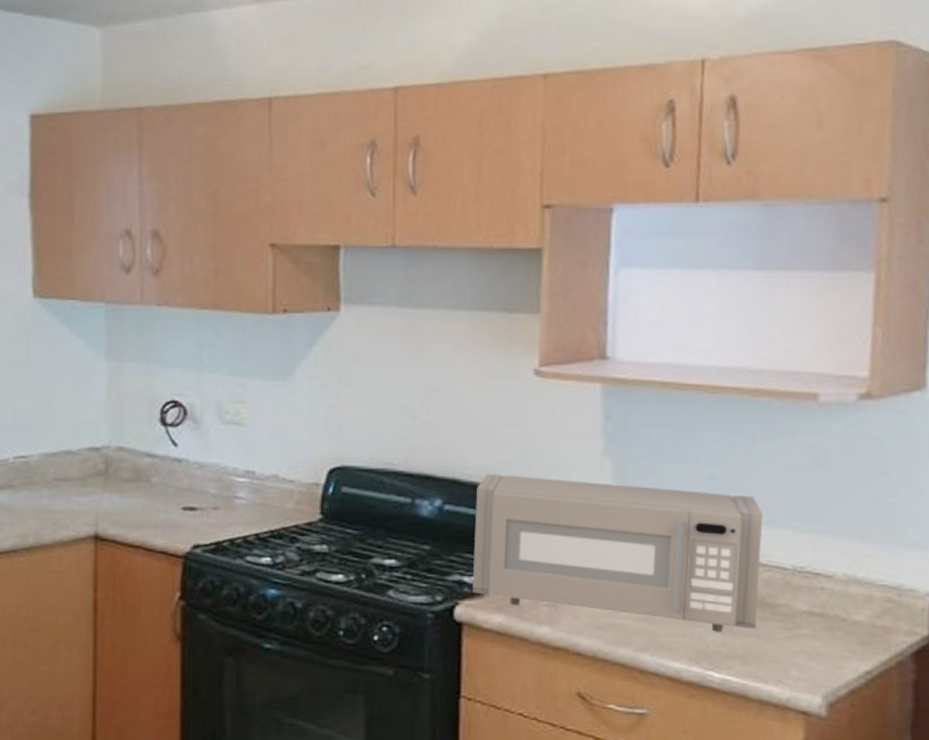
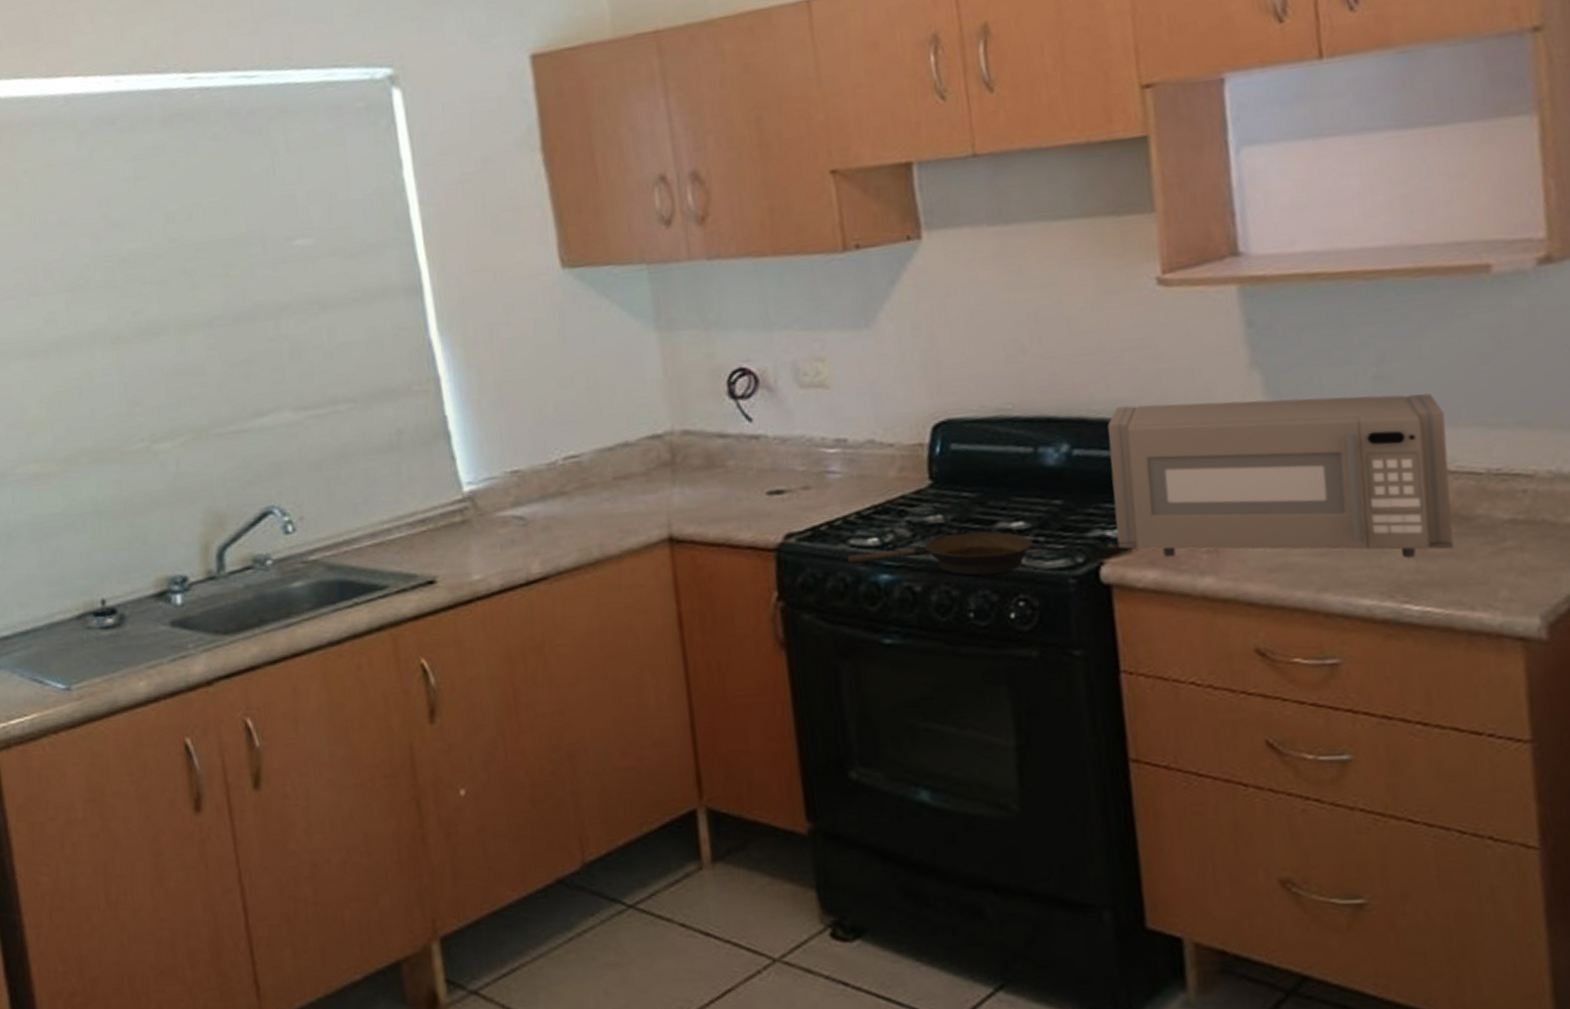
frying pan: none [242,563,400,601] -> present [847,531,1033,576]

